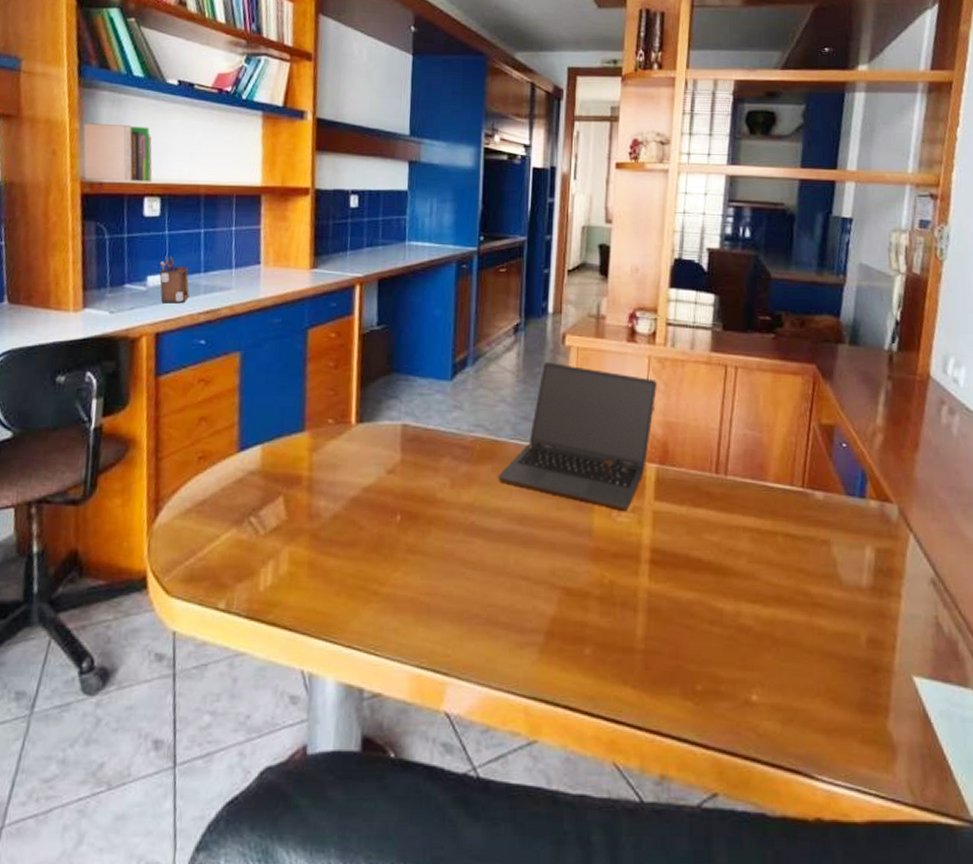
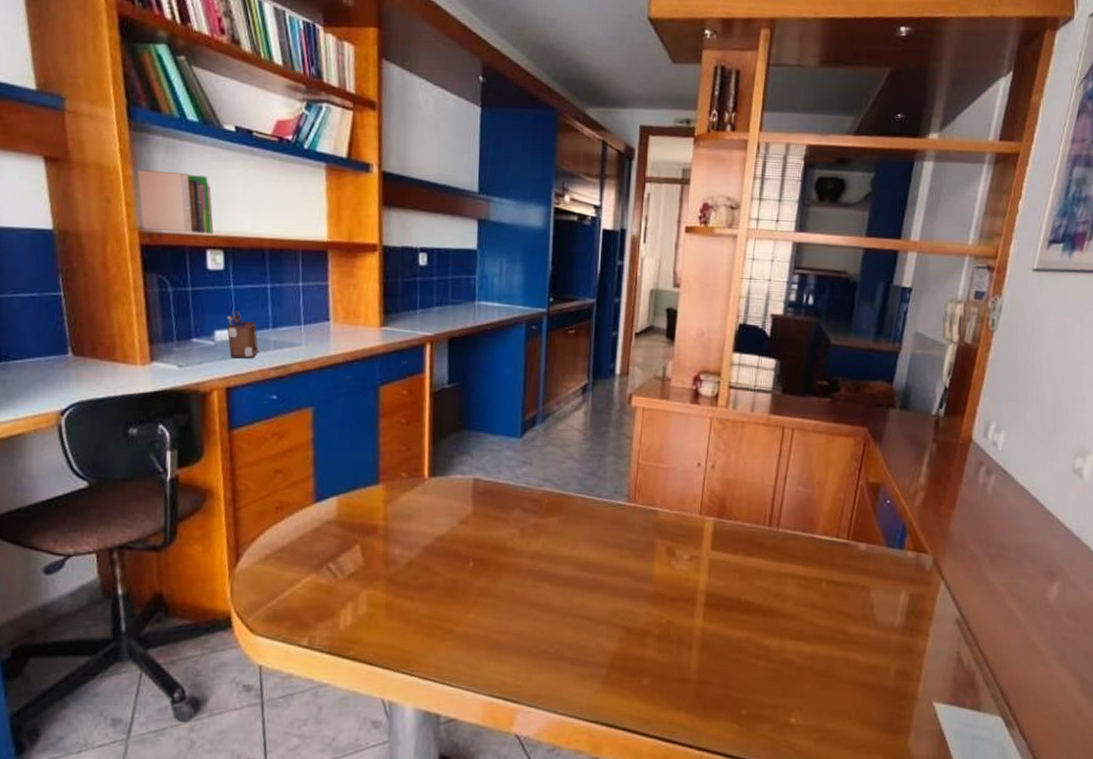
laptop: present [498,361,657,511] -> none [565,421,717,559]

